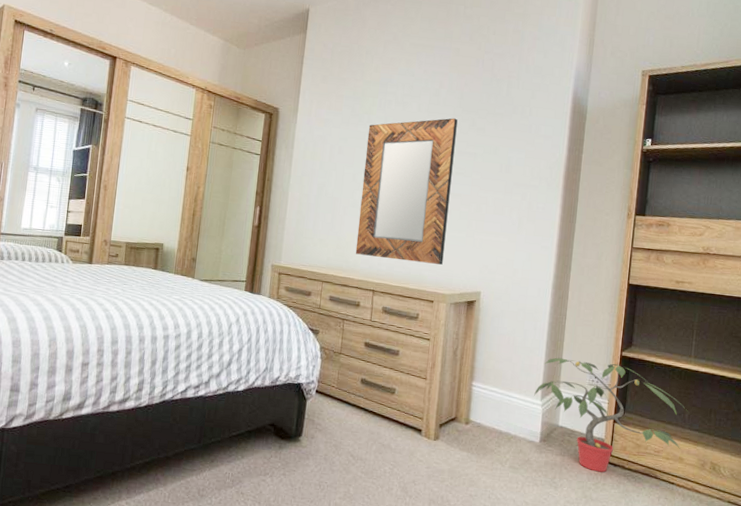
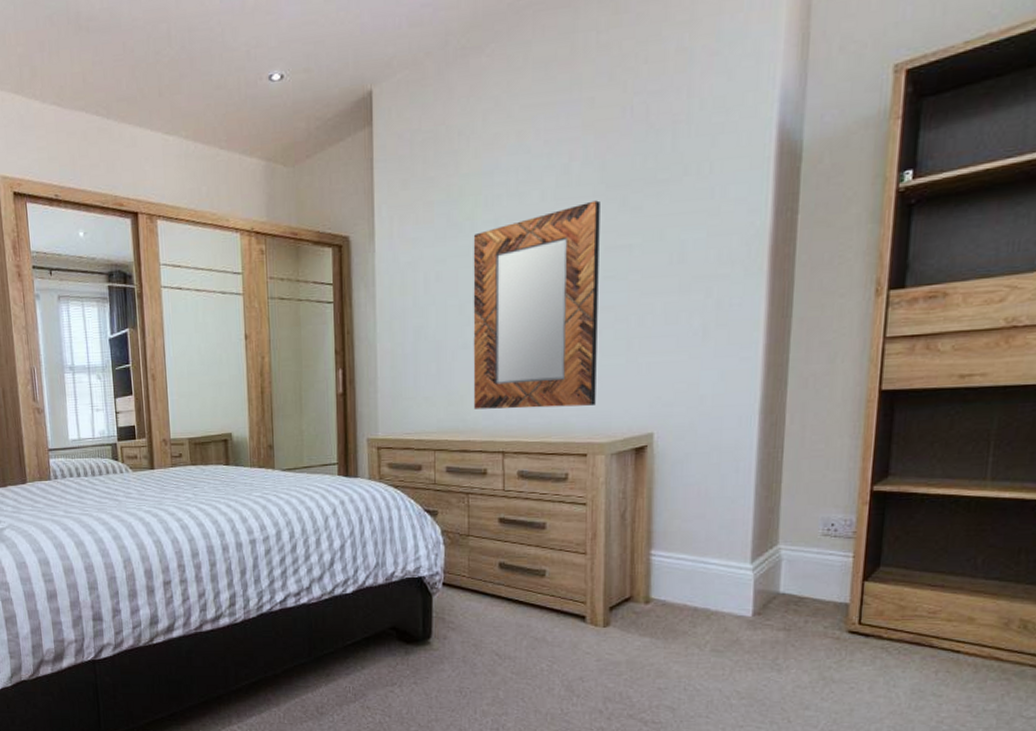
potted plant: present [534,357,688,473] -> none [741,504,981,646]

